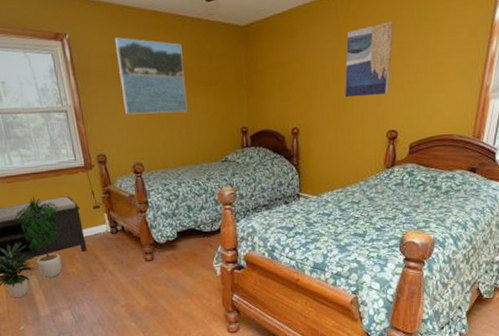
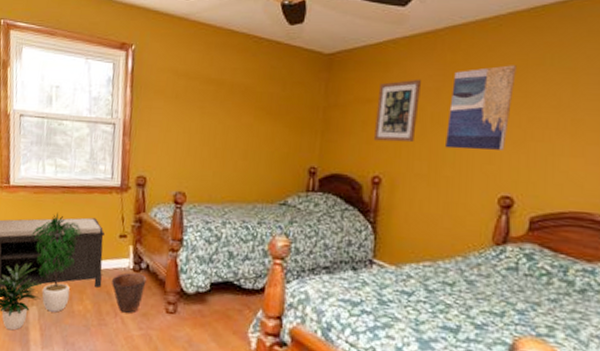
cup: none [94,235,125,267] -> present [111,272,147,313]
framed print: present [114,37,188,115] -> none [177,53,254,140]
wall art: none [289,41,322,98] -> present [373,79,421,143]

